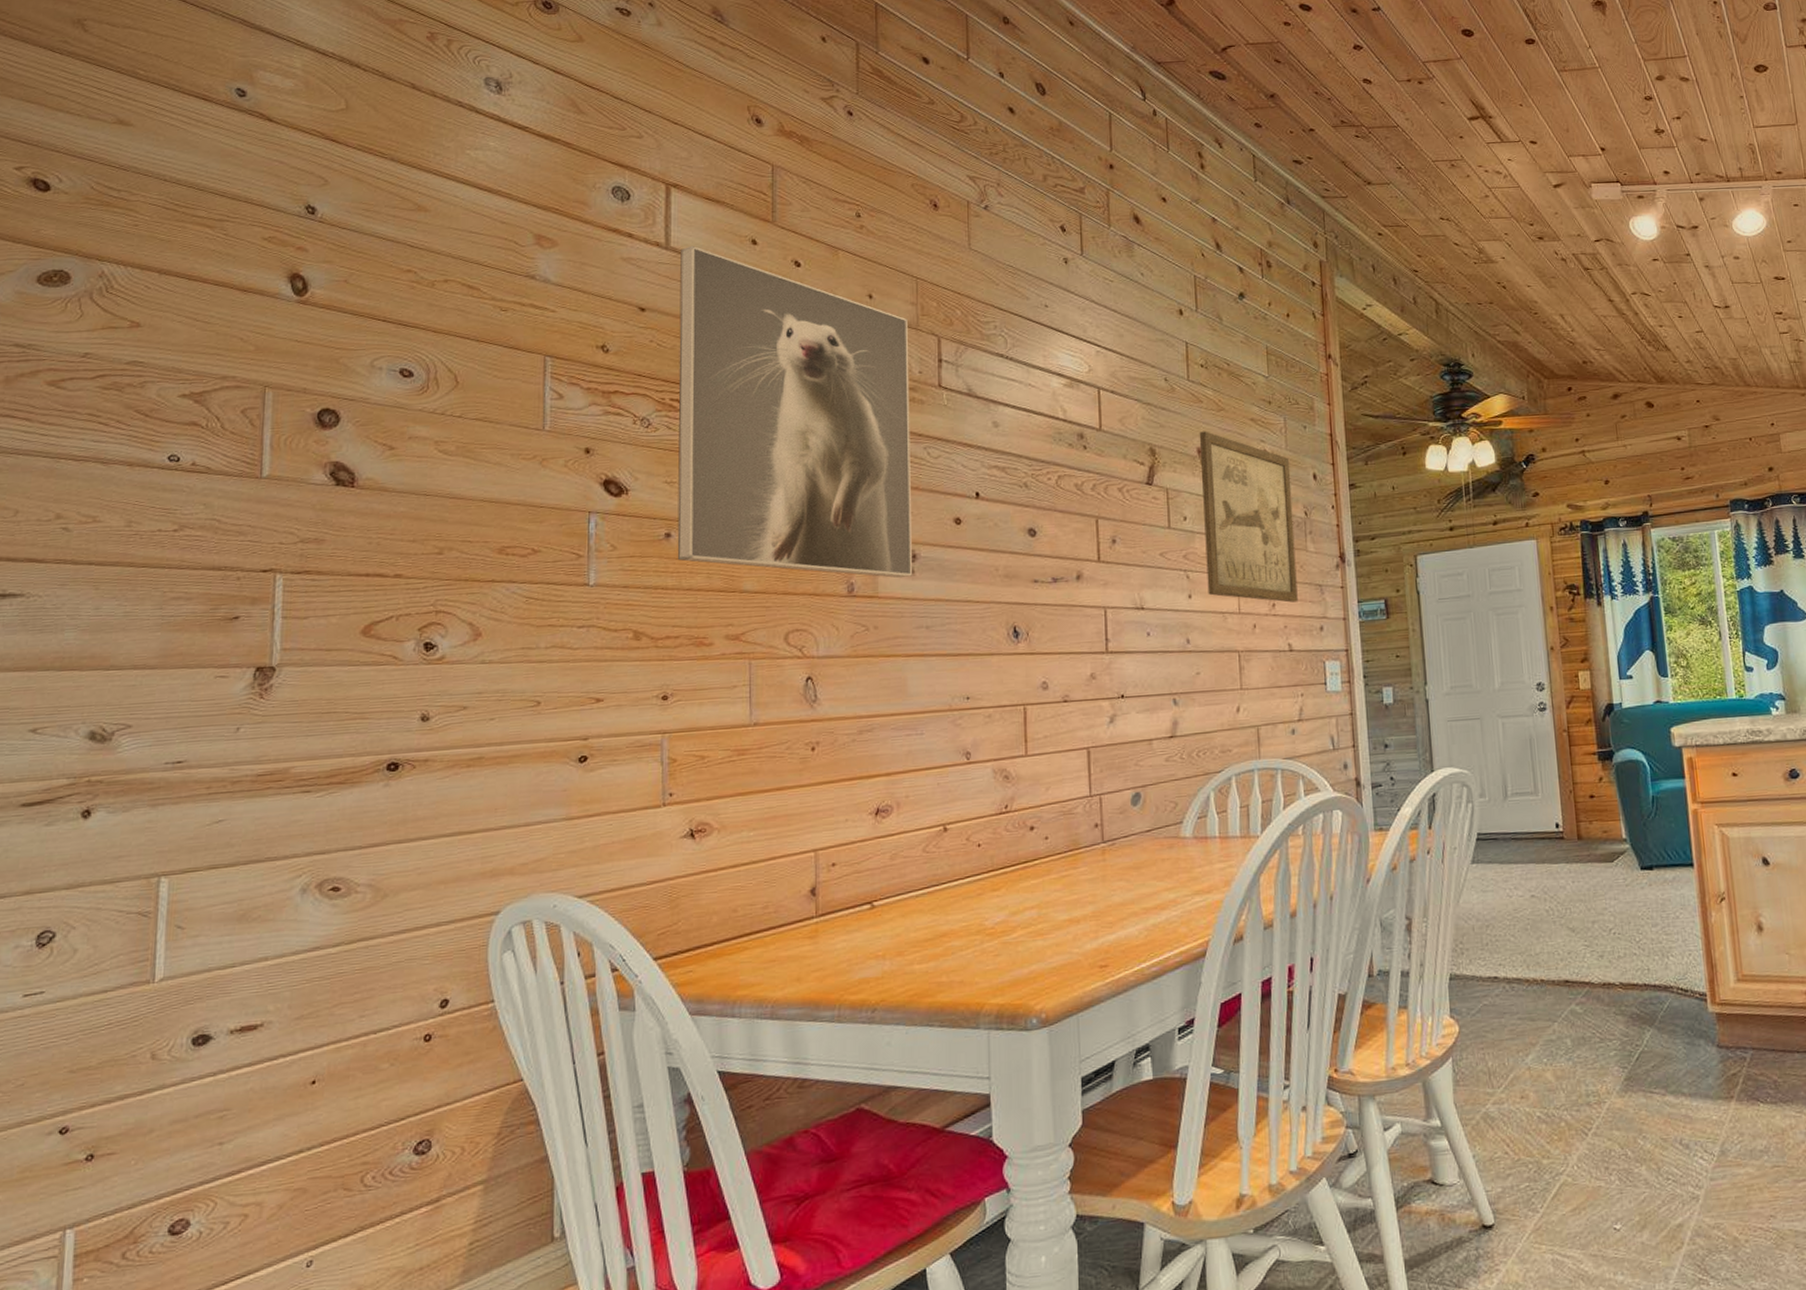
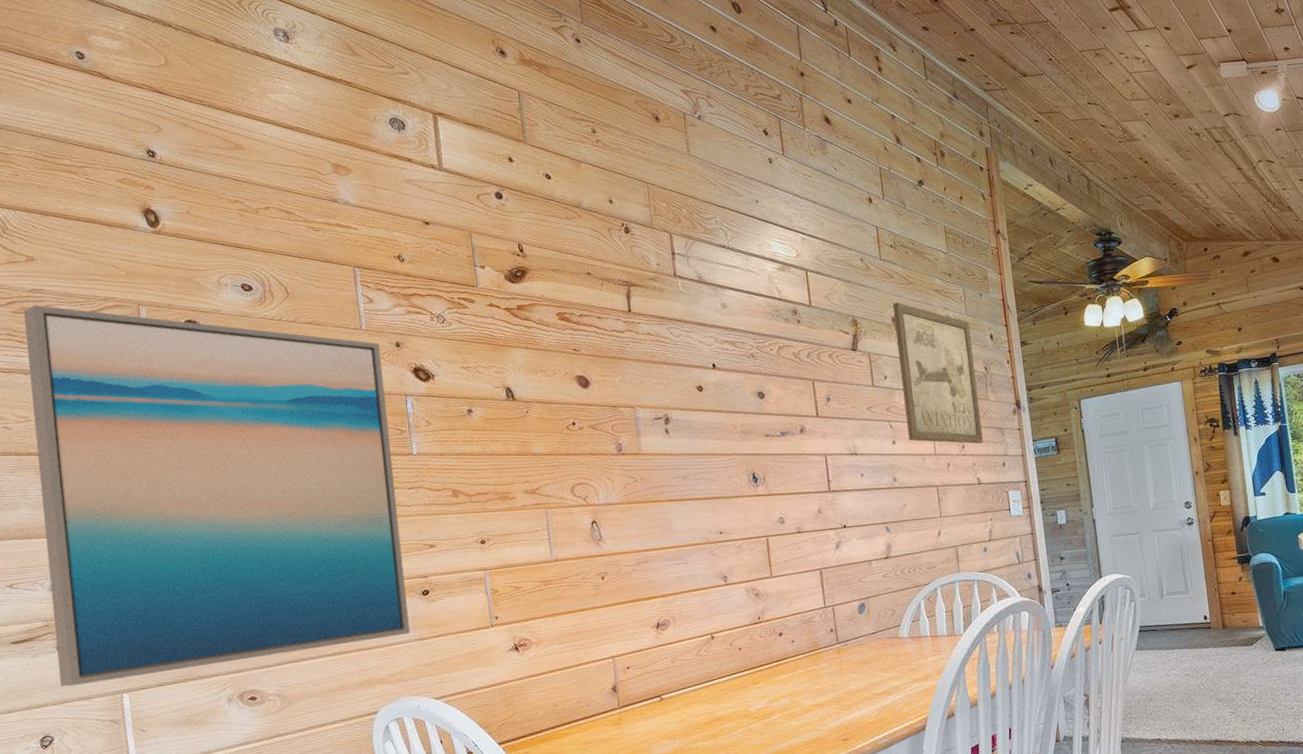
wall art: none [78,380,565,866] -> present [23,305,411,687]
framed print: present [677,245,913,579] -> none [452,165,668,438]

